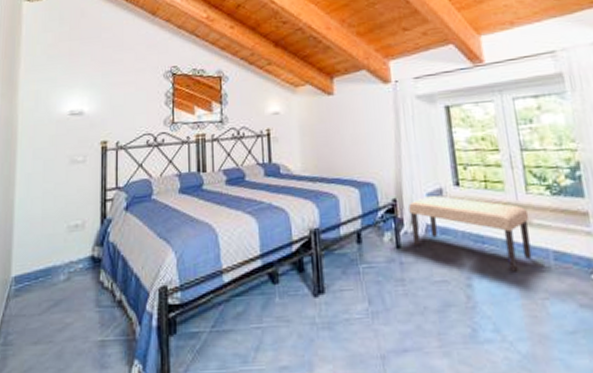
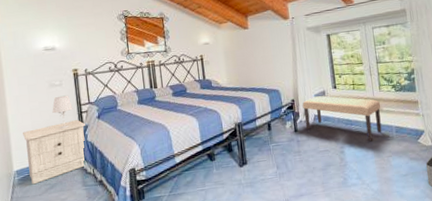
nightstand: none [29,211,108,299] -> present [23,120,86,185]
table lamp: none [69,175,96,222] -> present [52,95,73,129]

